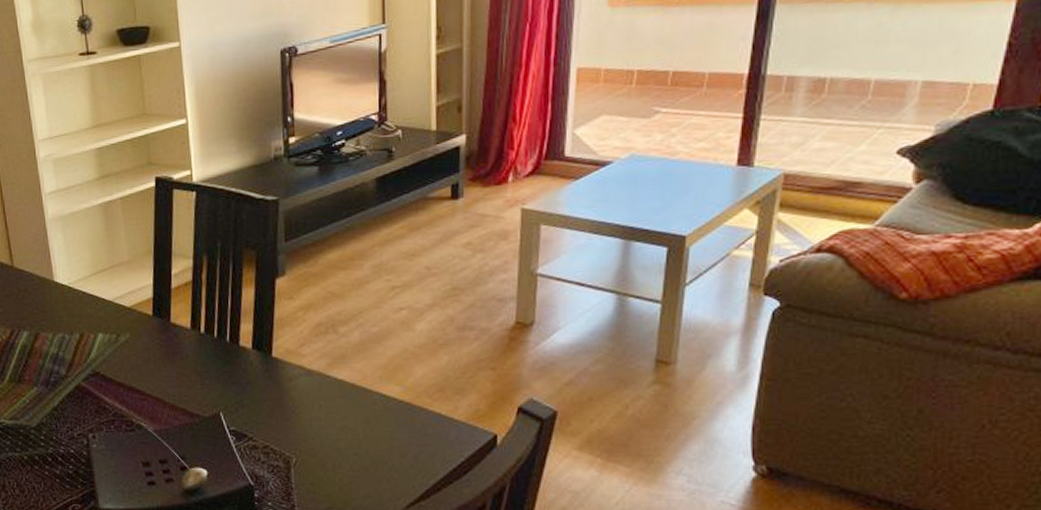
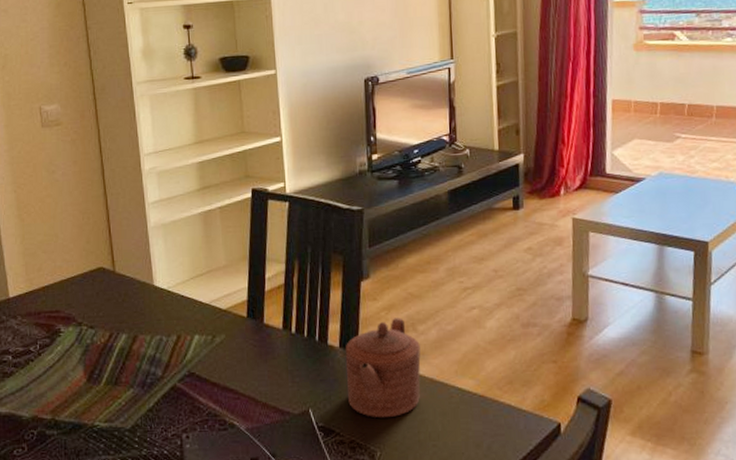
teapot: none [258,318,341,424] -> present [345,318,421,418]

